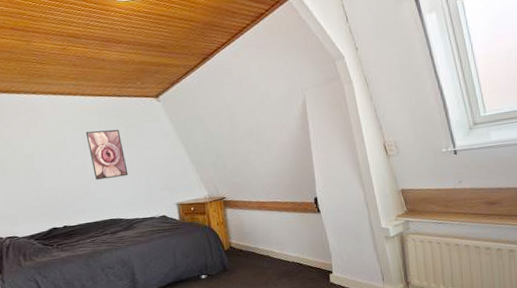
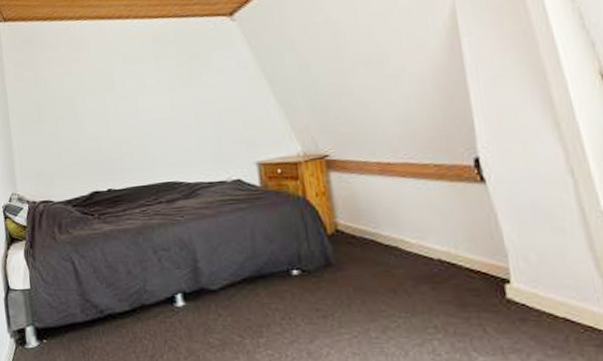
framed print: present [85,129,129,181] -> none [138,60,191,130]

